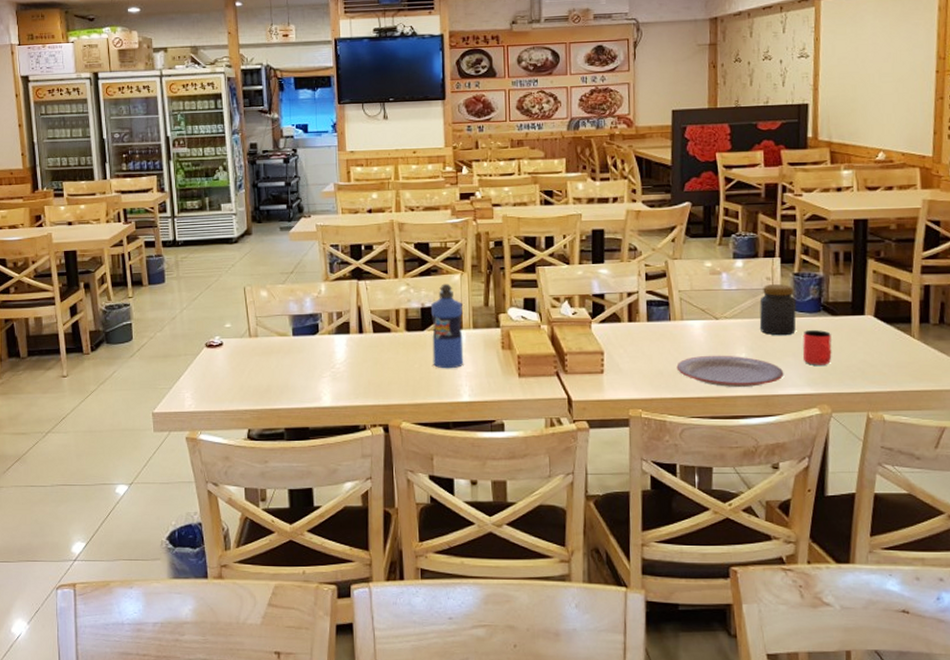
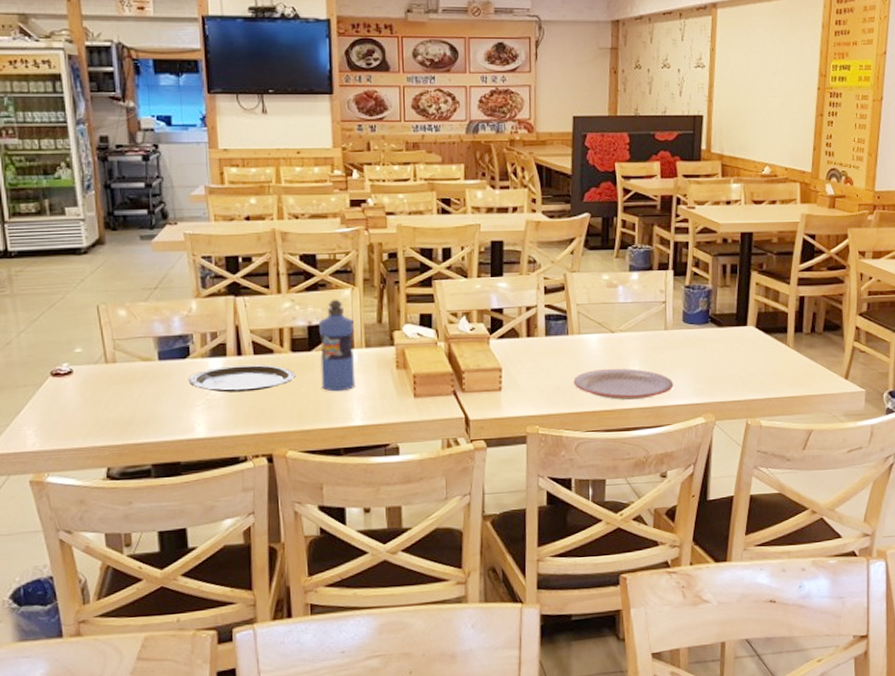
plate: none [317,341,410,366] -> present [188,364,296,393]
jar: present [759,284,797,336] -> none [652,297,686,348]
cup: present [802,330,832,365] -> none [691,341,717,376]

